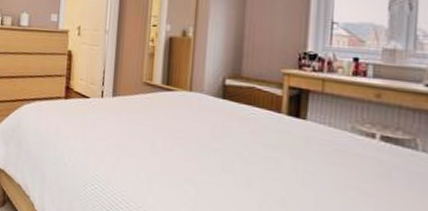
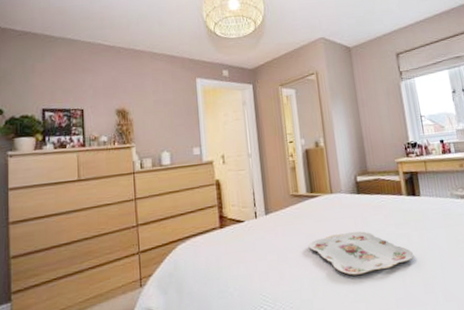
serving tray: none [152,135,280,190] -> present [308,231,414,275]

